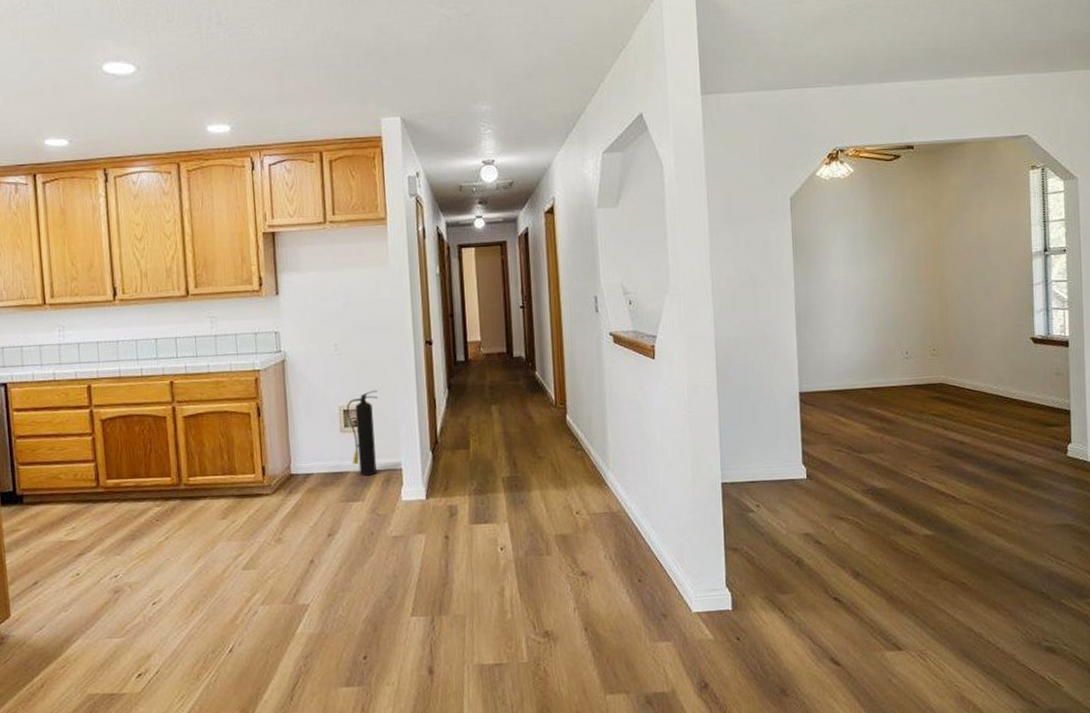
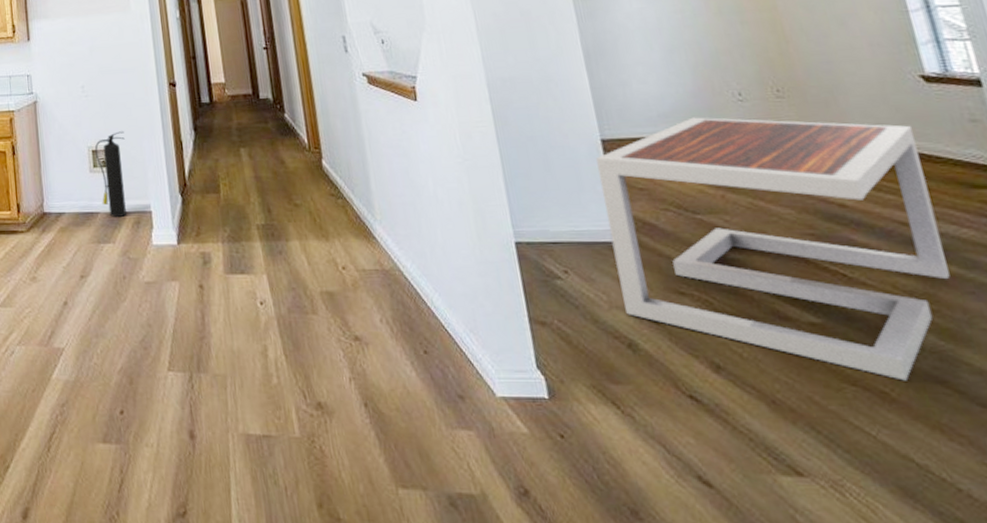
coffee table: none [793,372,1021,574] -> present [596,117,950,381]

